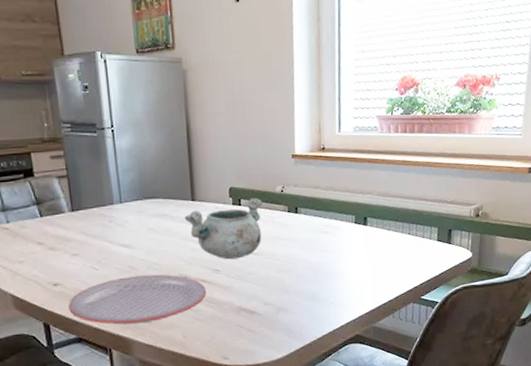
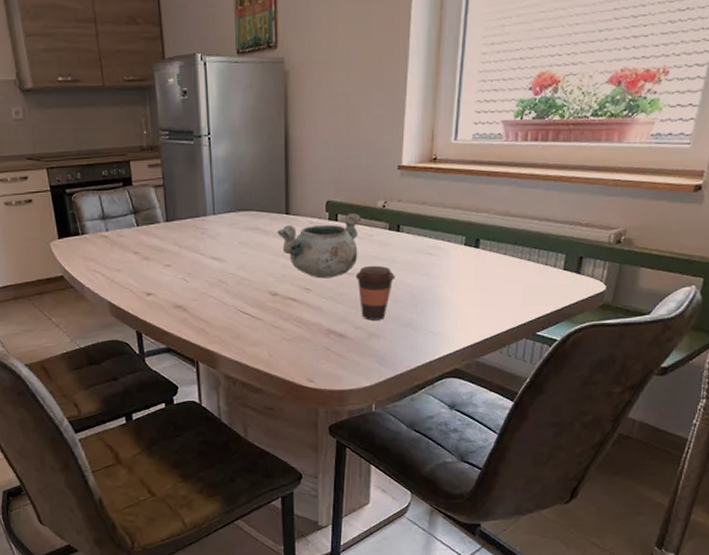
plate: present [68,274,207,325] -> none [160,290,296,339]
coffee cup: none [261,244,297,296] -> present [355,265,395,320]

